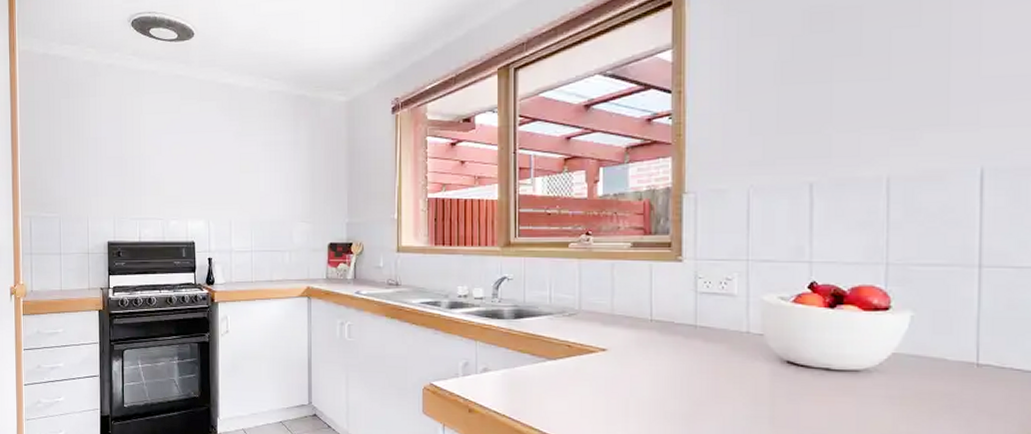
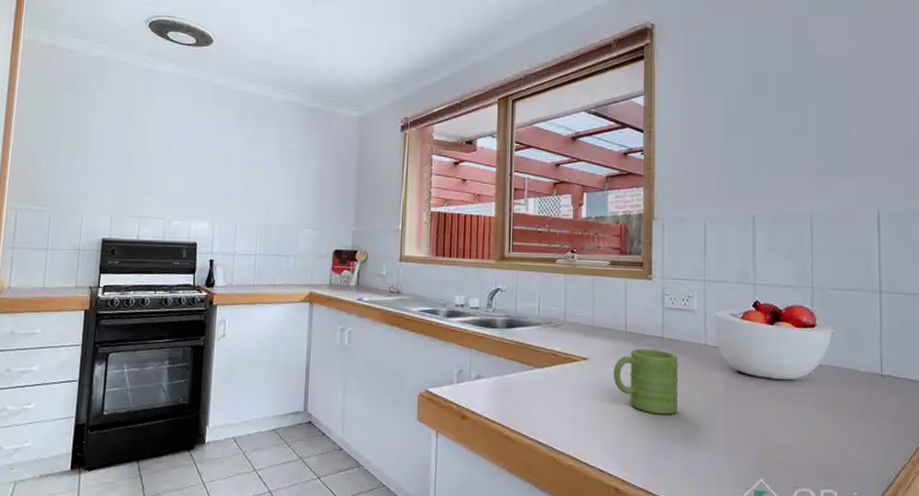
mug: none [636,337,715,410] -> present [613,348,679,415]

